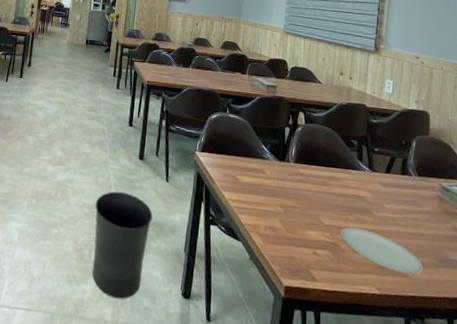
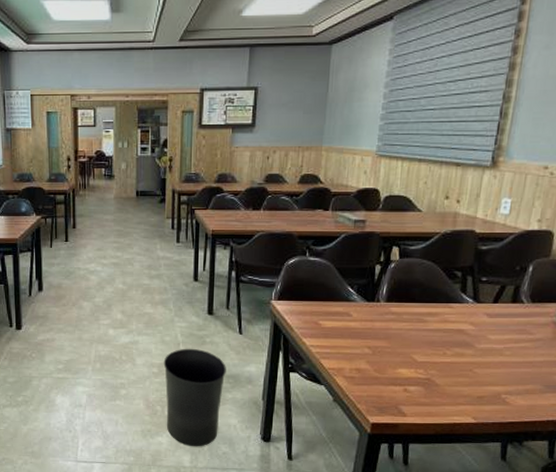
plate: present [341,227,423,275] -> none [435,362,527,402]

